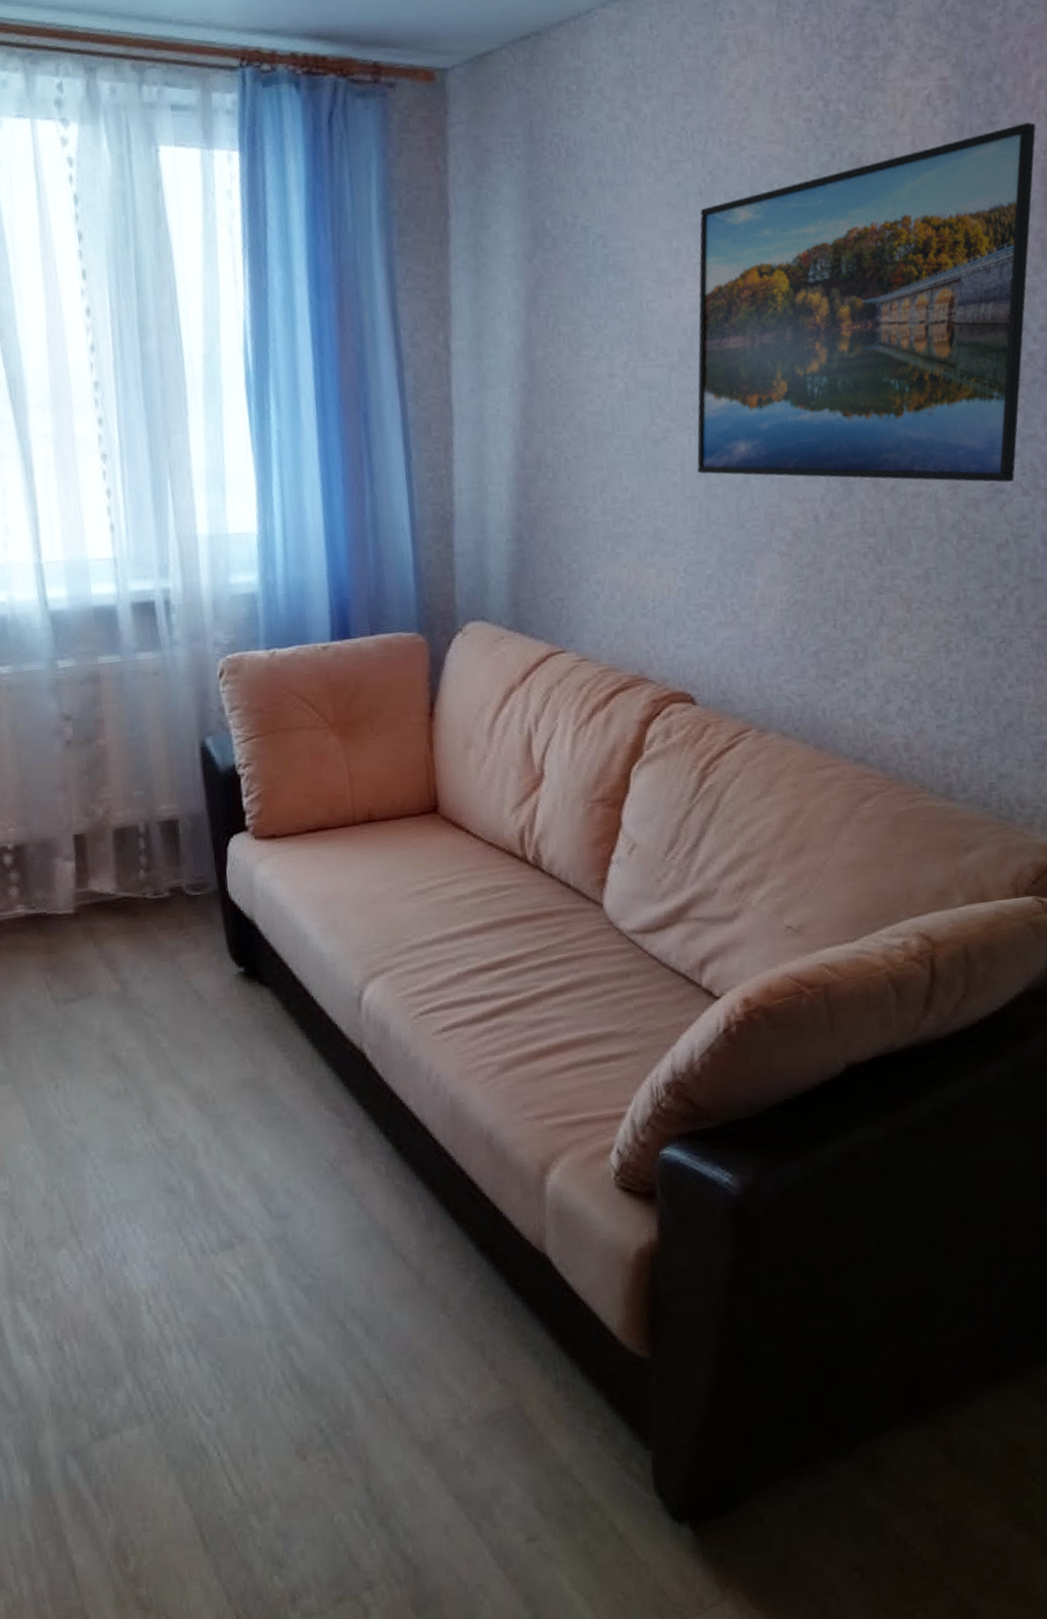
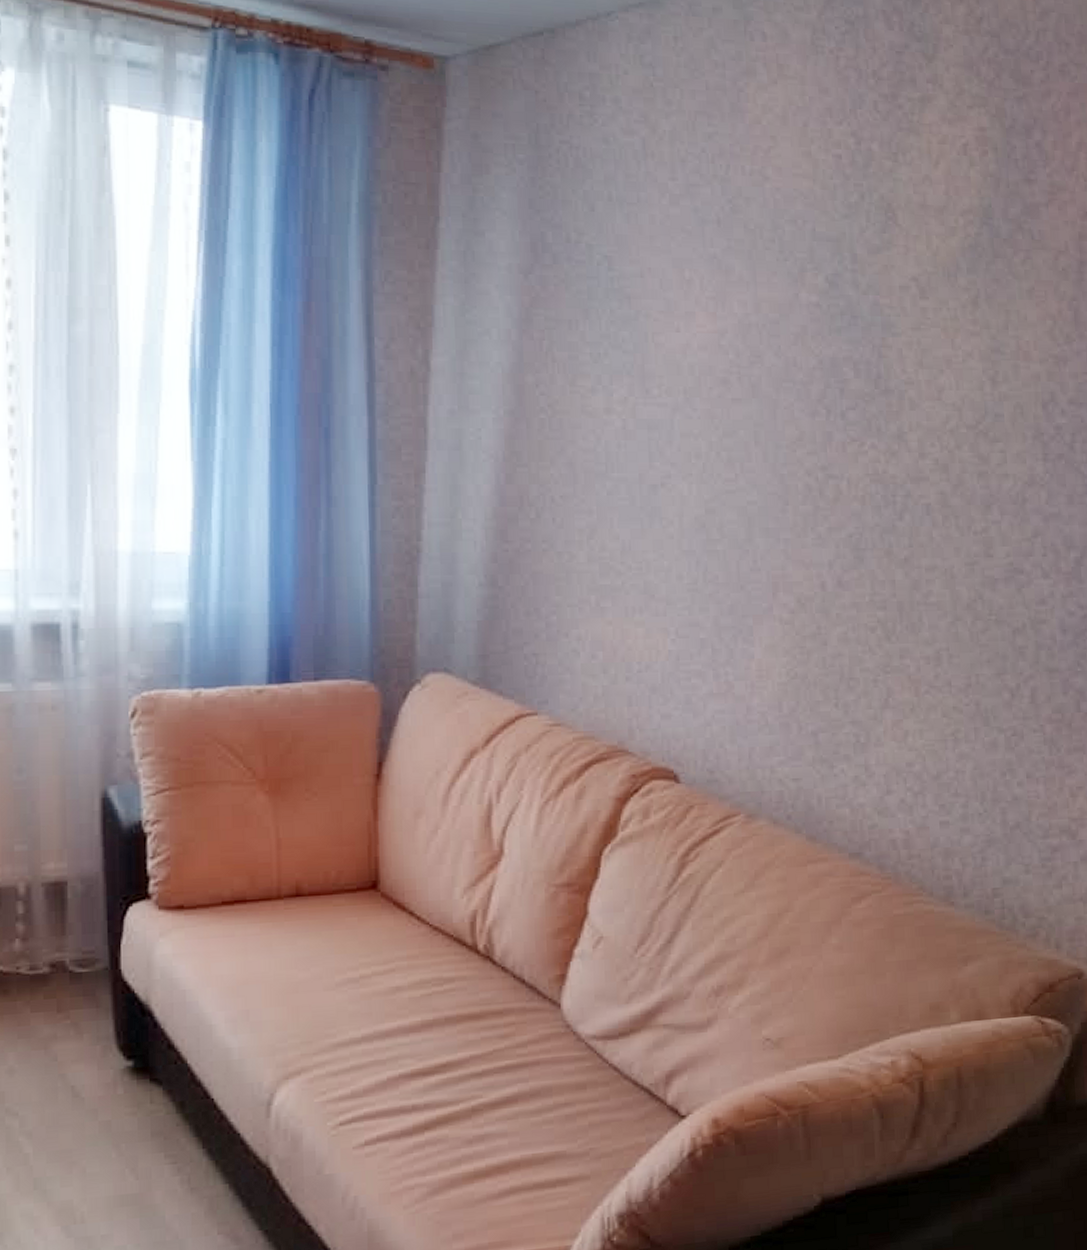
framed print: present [697,123,1036,483] -> none [697,184,1074,562]

